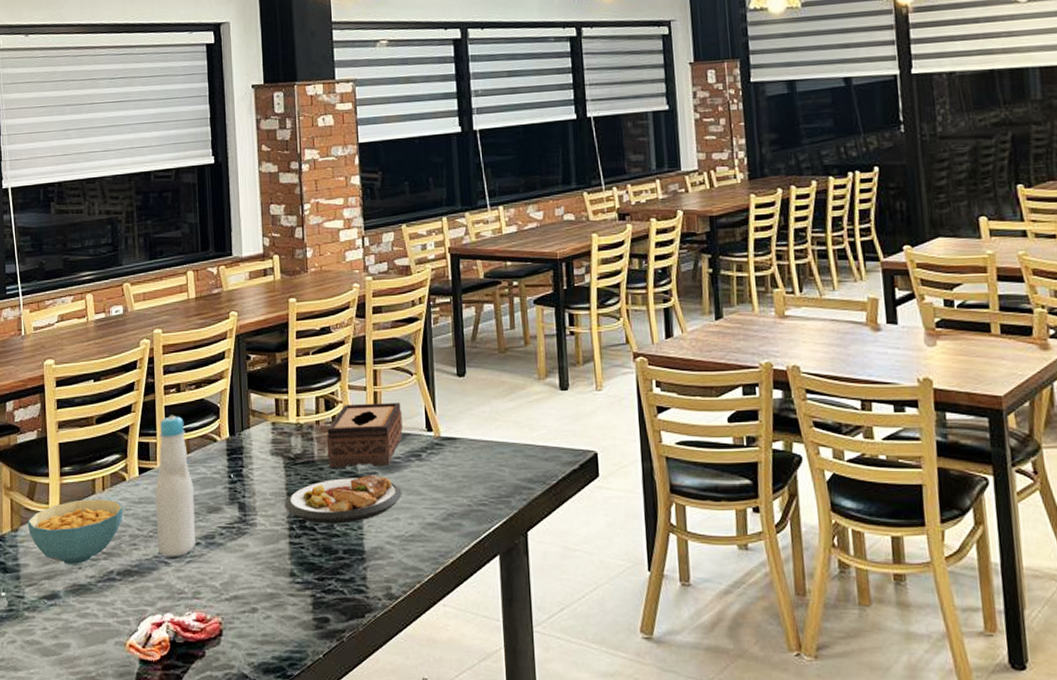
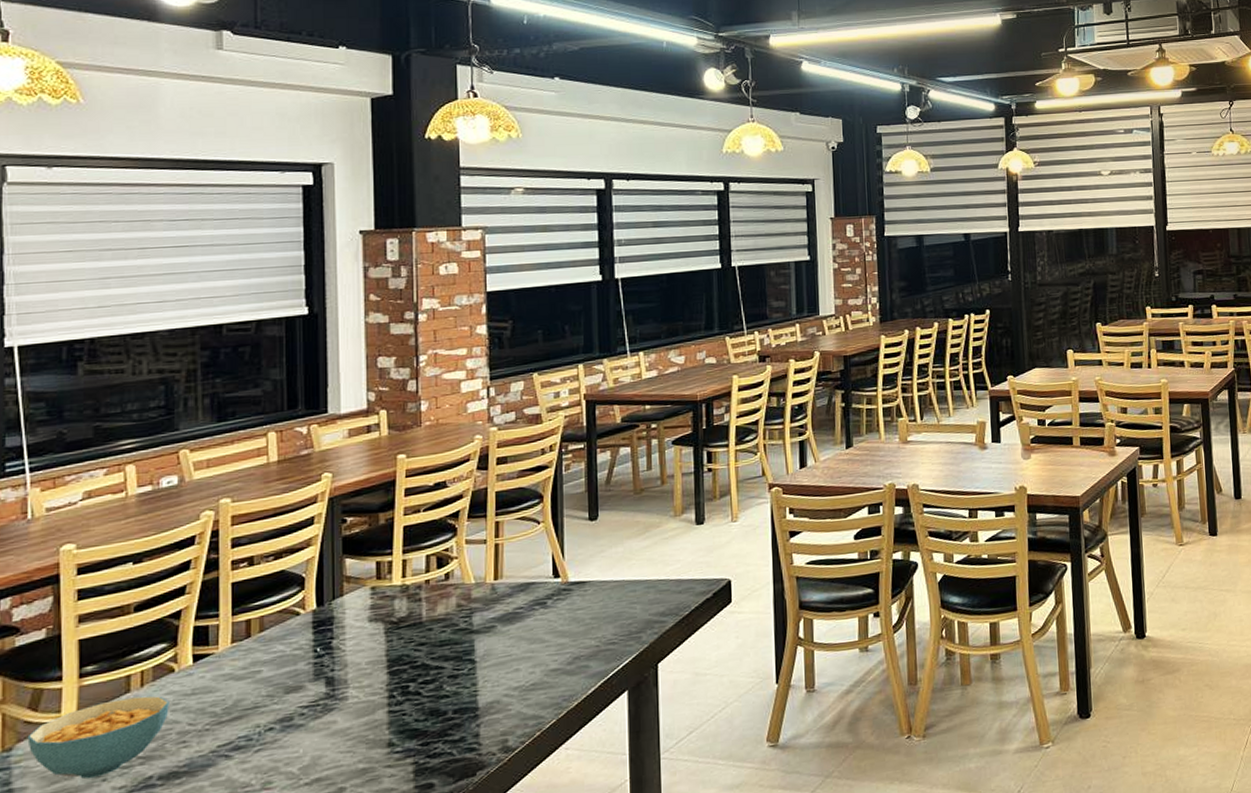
bottle: present [155,415,195,557] -> none [215,591,267,750]
plate: present [284,475,402,524] -> none [383,628,523,687]
tissue box: present [326,402,403,468] -> none [437,552,527,628]

